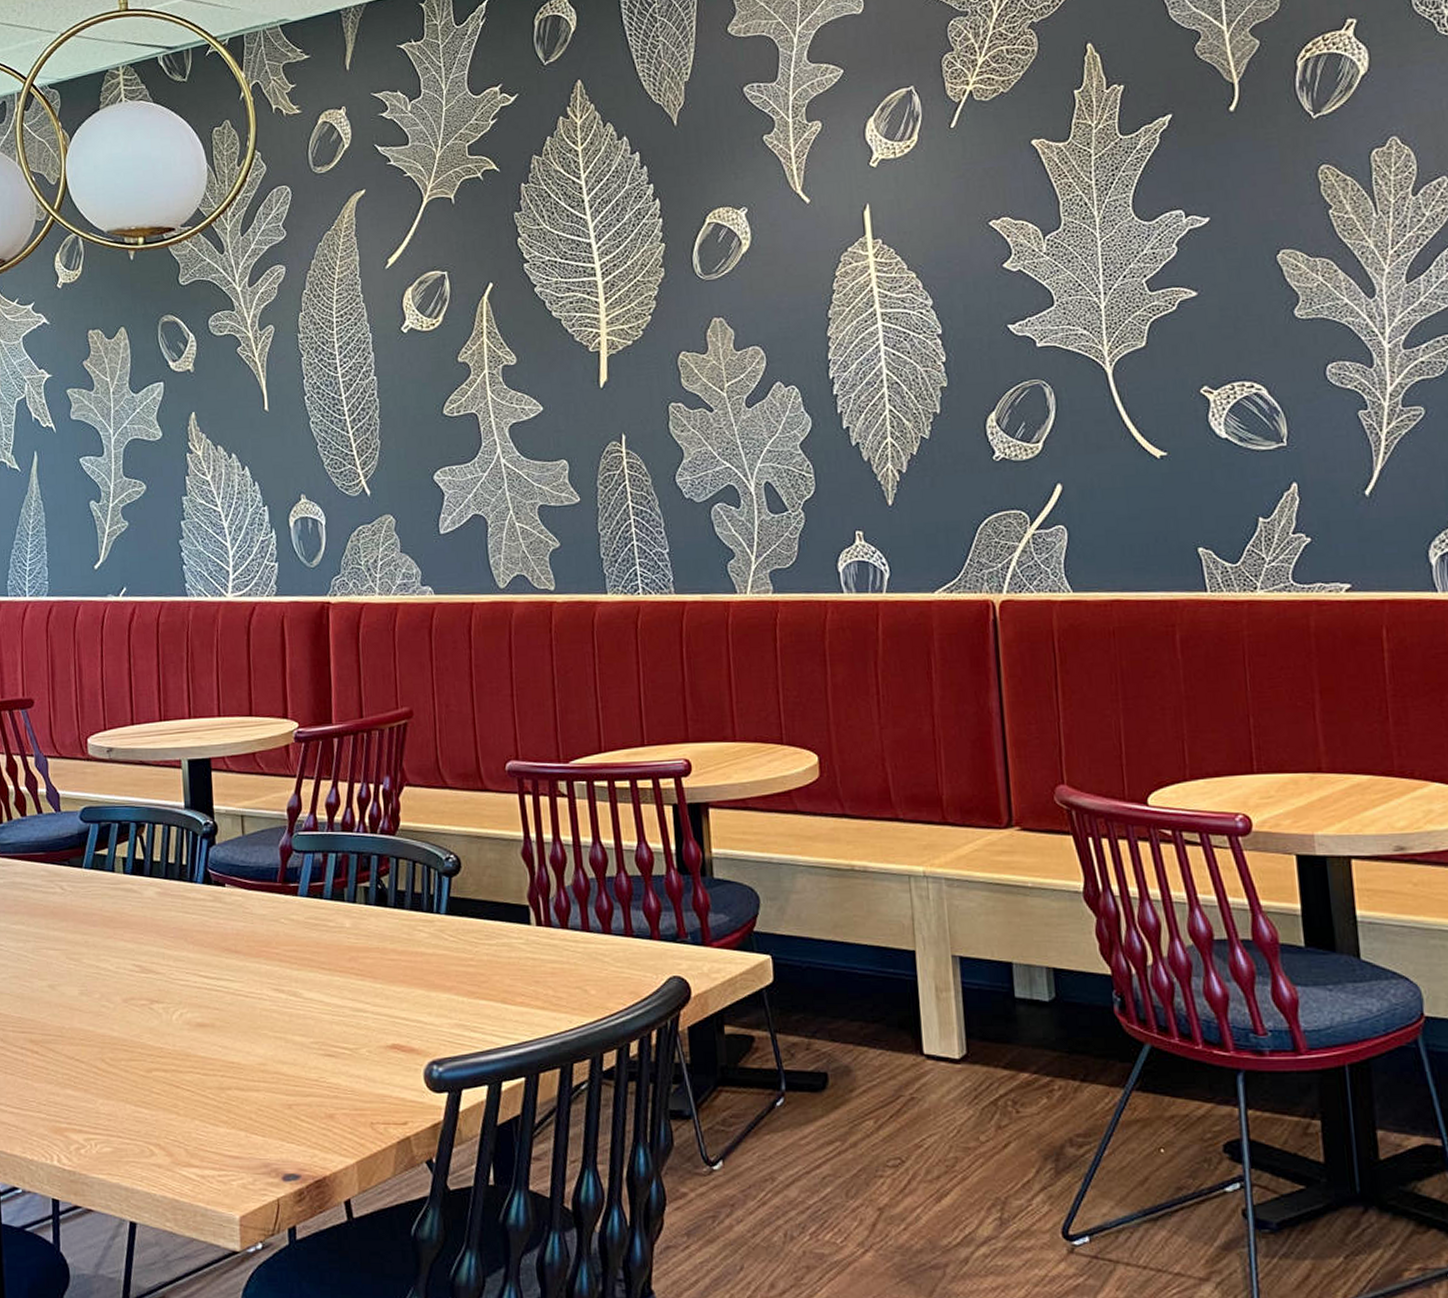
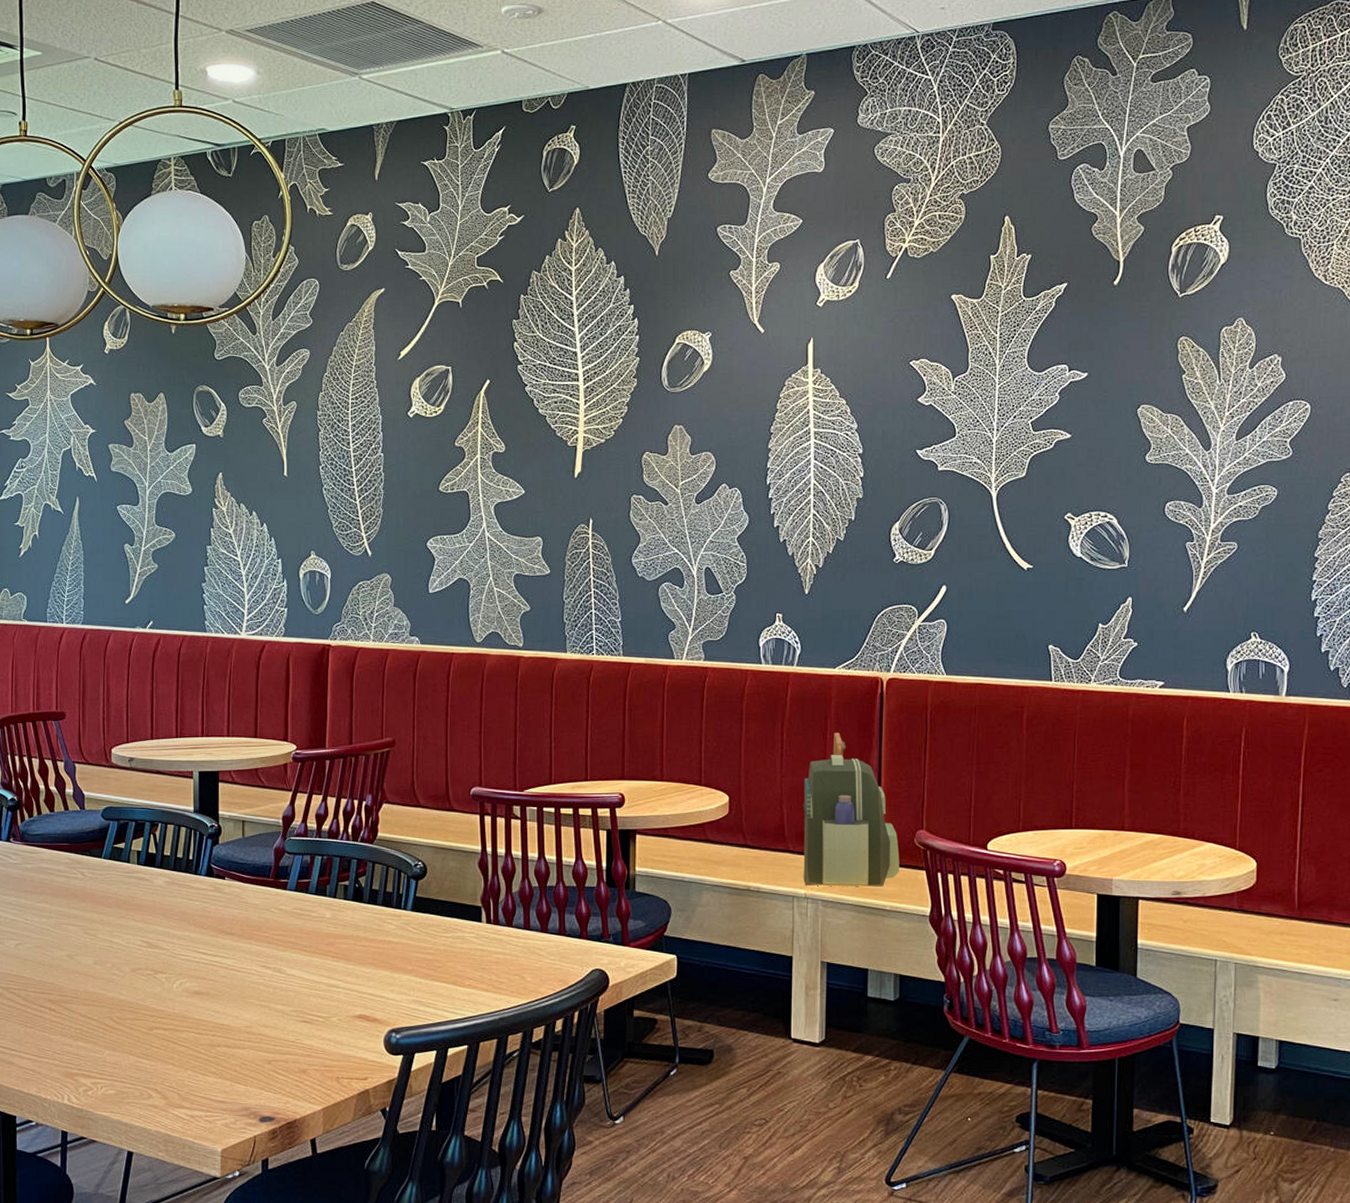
backpack: none [908,671,1040,861] -> present [802,733,900,887]

